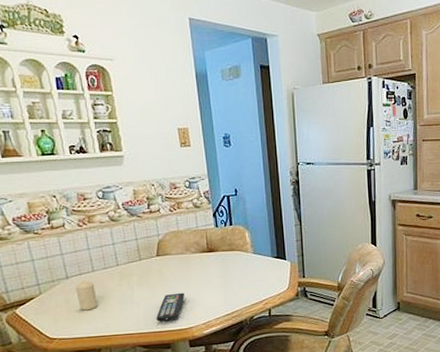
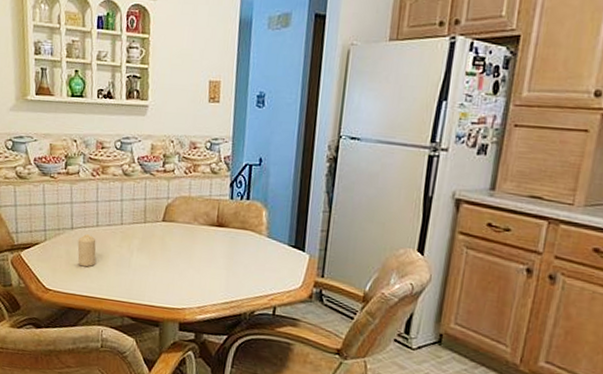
remote control: present [156,292,184,322] -> none [150,266,183,297]

